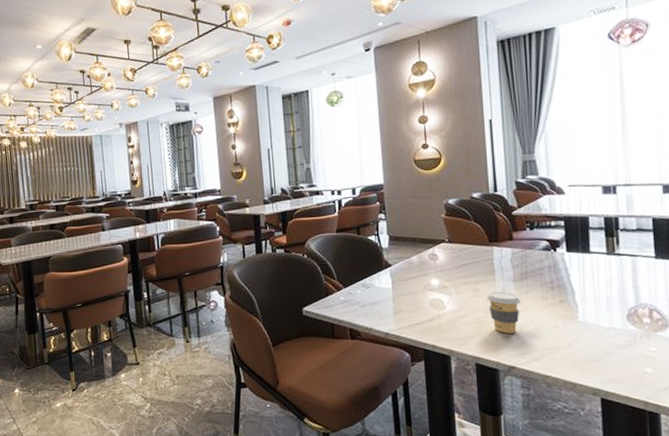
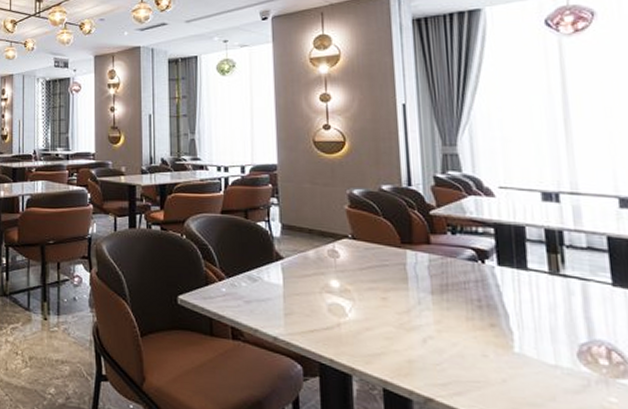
coffee cup: present [486,291,521,334] -> none [396,303,440,357]

